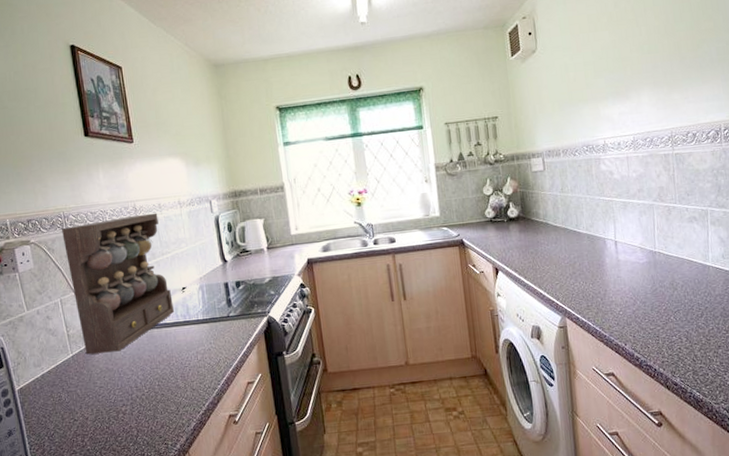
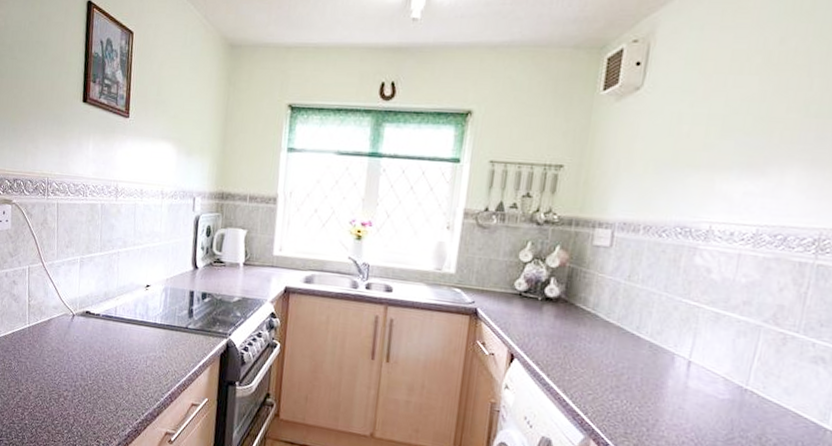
spice rack: present [62,213,175,355] -> none [41,194,138,335]

